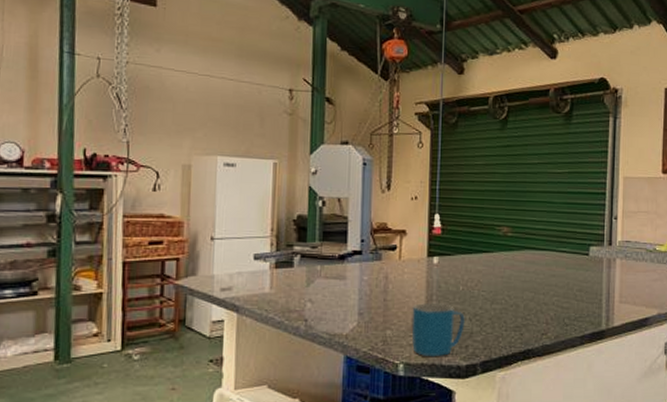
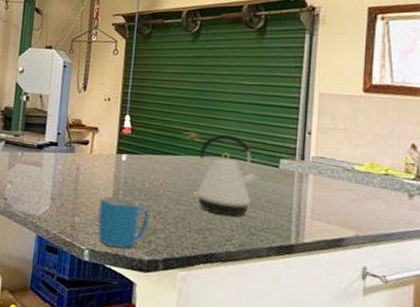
kettle: none [508,226,571,309] -> present [193,134,259,216]

